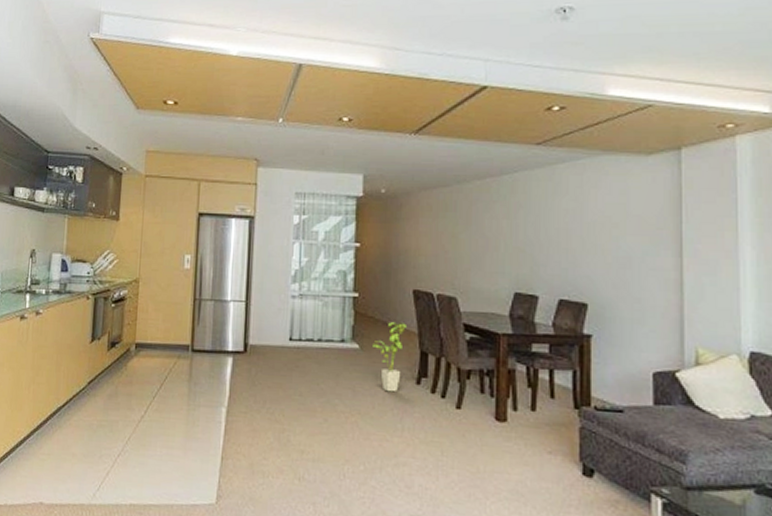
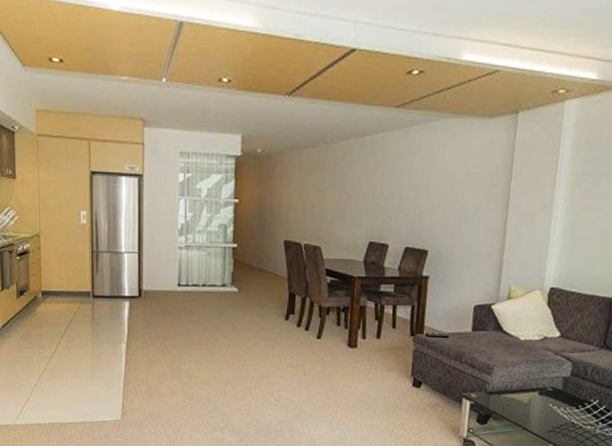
house plant: present [373,322,406,393] -> none [249,269,278,327]

